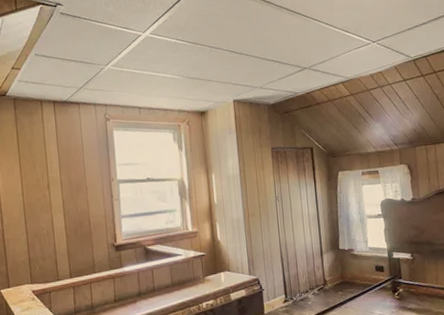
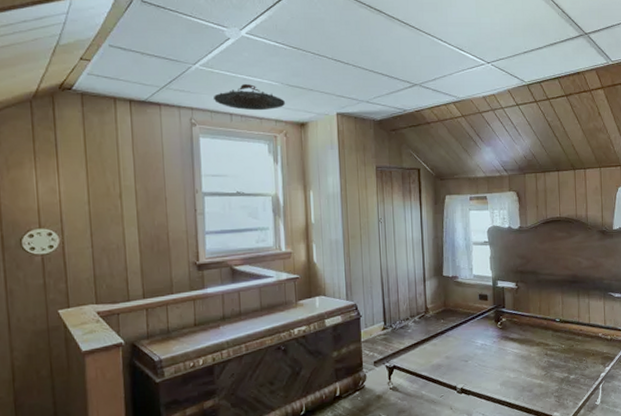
lamp: none [124,29,188,104] -> present [214,28,286,111]

